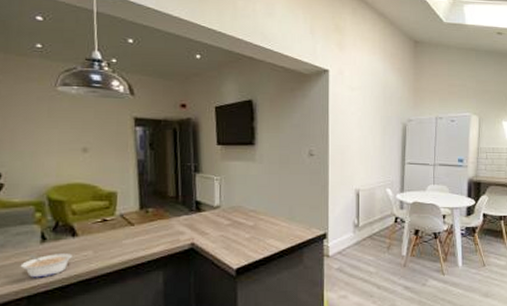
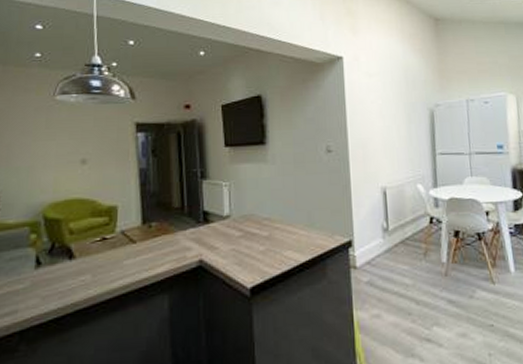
legume: present [20,253,72,278] -> none [13,279,69,310]

